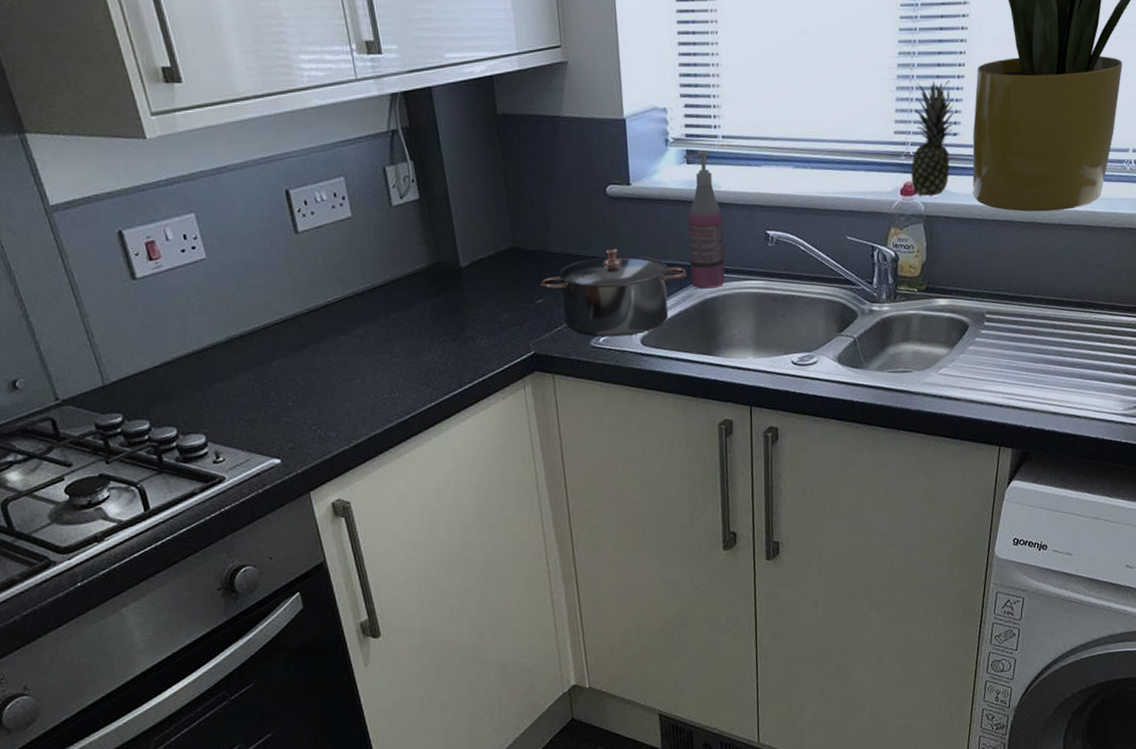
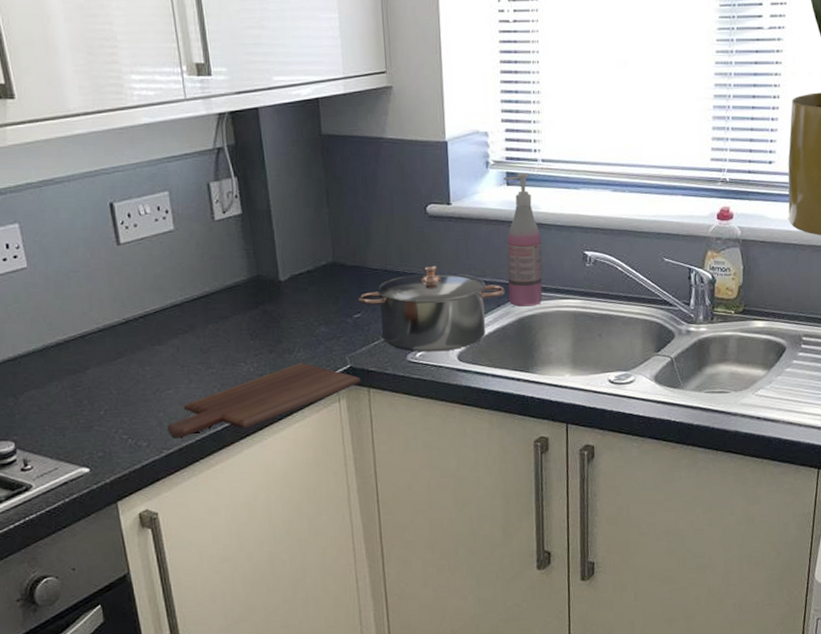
cutting board: none [355,349,545,428] -> present [167,362,361,438]
fruit: present [911,80,955,197] -> none [727,111,770,222]

